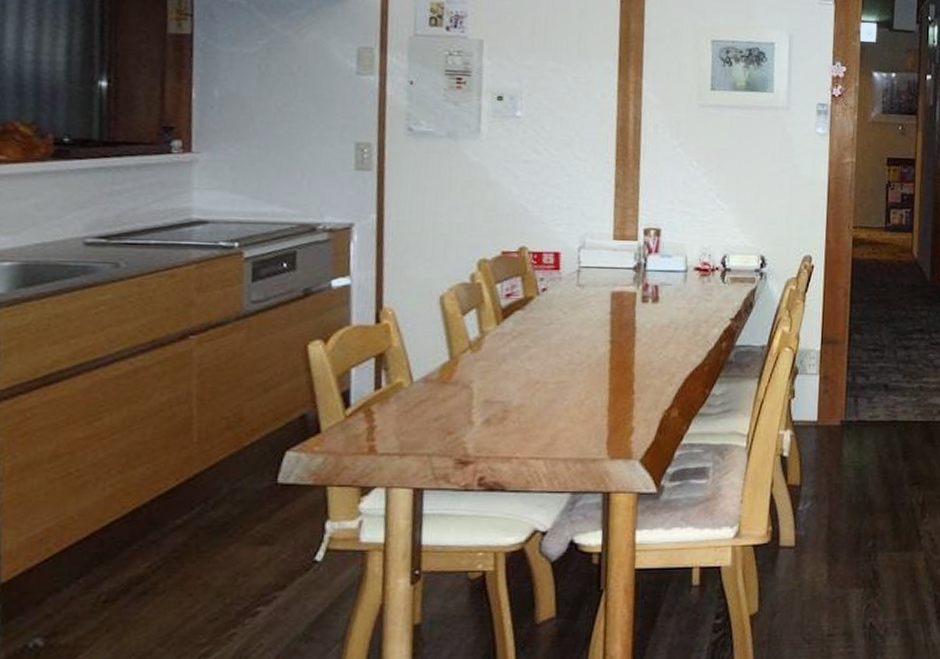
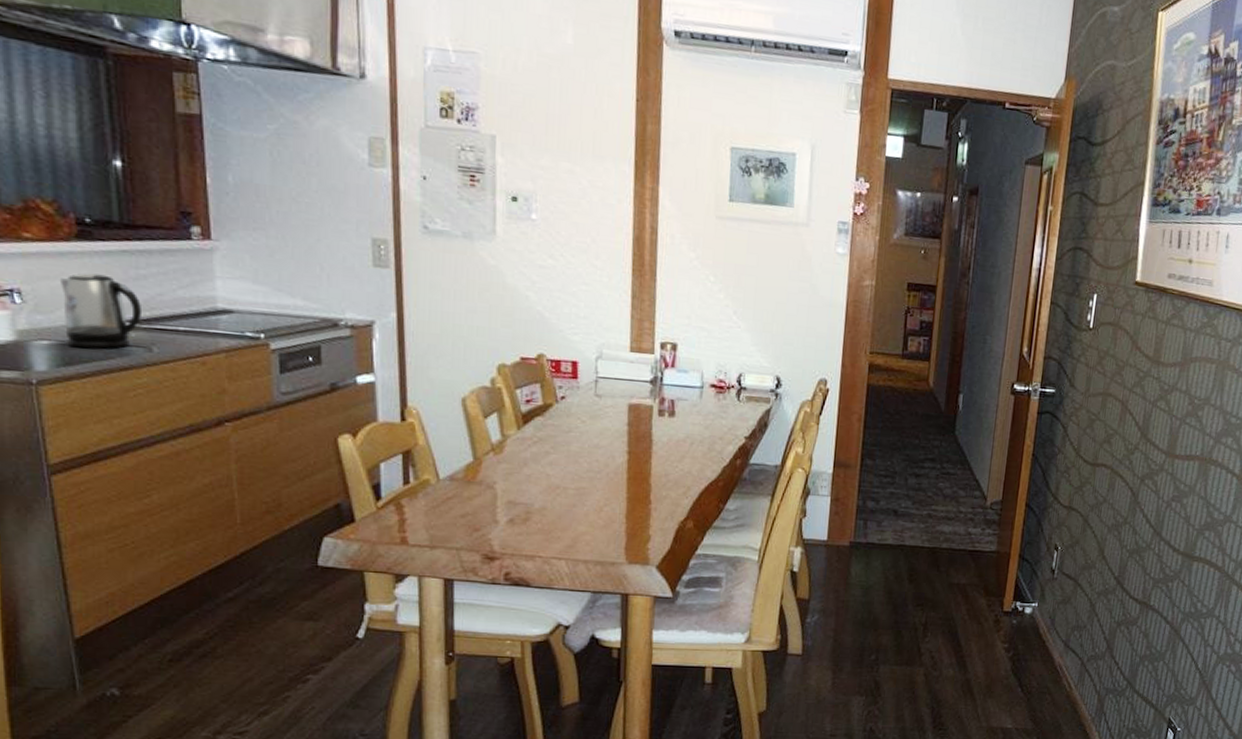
kettle: none [29,191,114,268] -> present [59,273,143,349]

